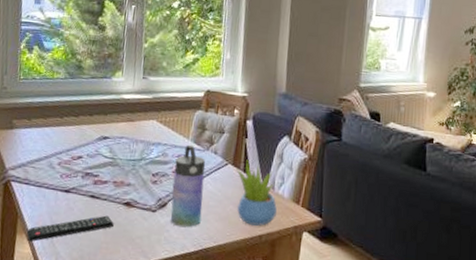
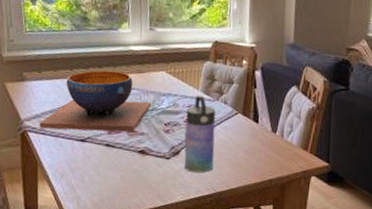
decorative bowl: none [24,118,141,183] -> present [40,70,152,132]
remote control: present [27,215,114,242] -> none [48,162,130,188]
succulent plant: present [236,159,277,226] -> none [246,109,286,172]

